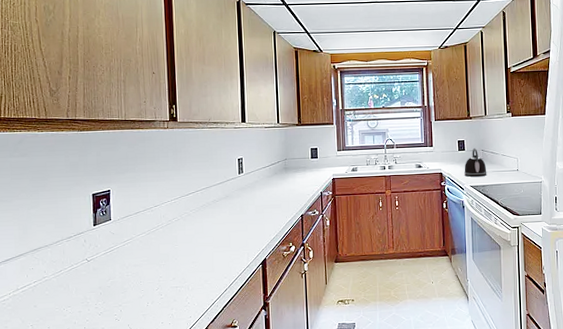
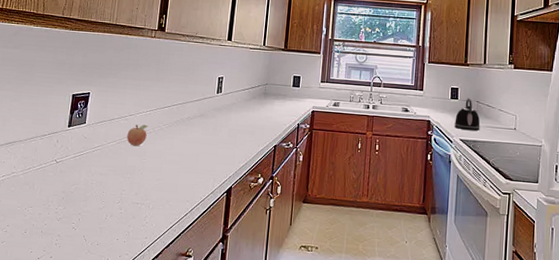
fruit: none [155,213,176,235] -> present [126,124,149,147]

